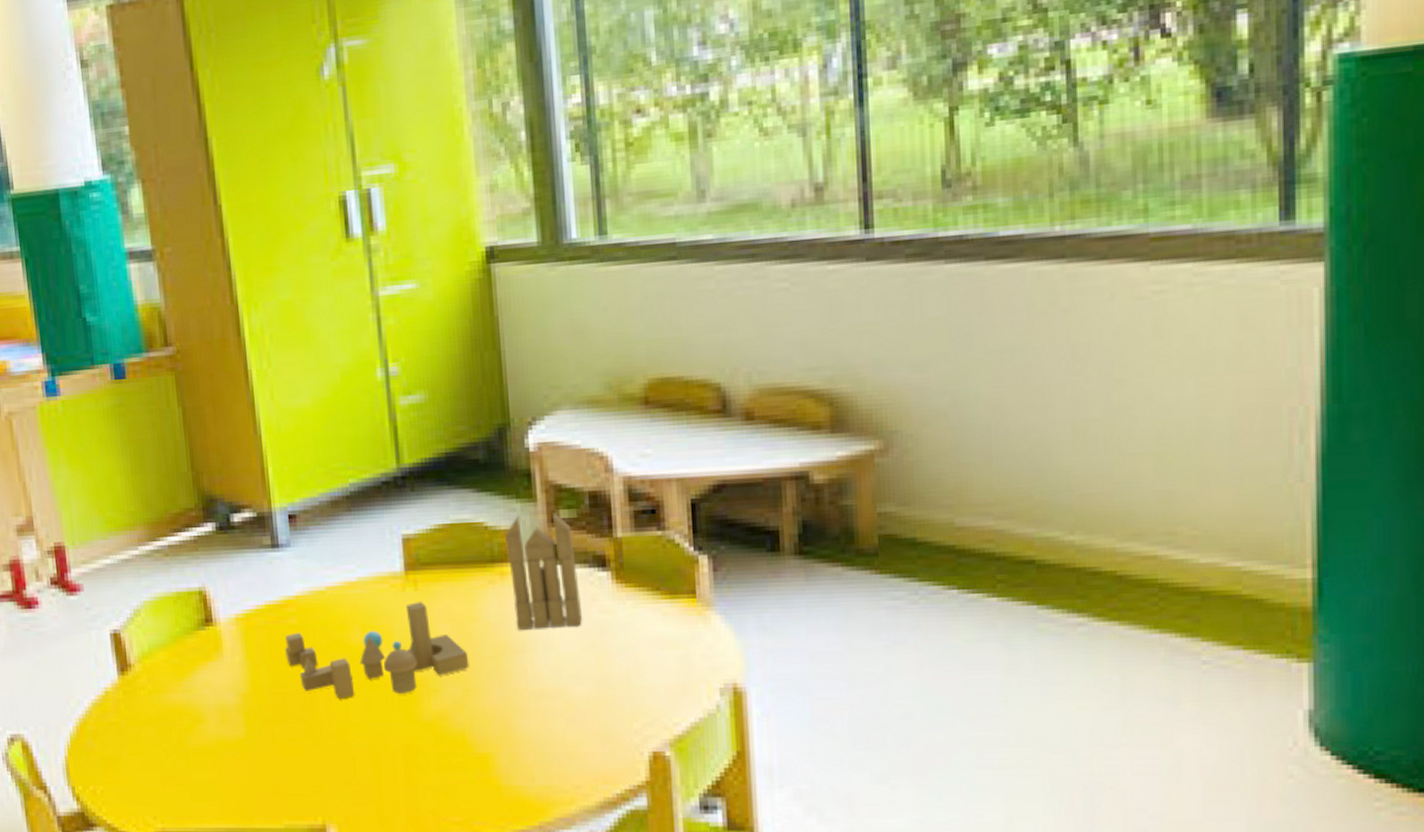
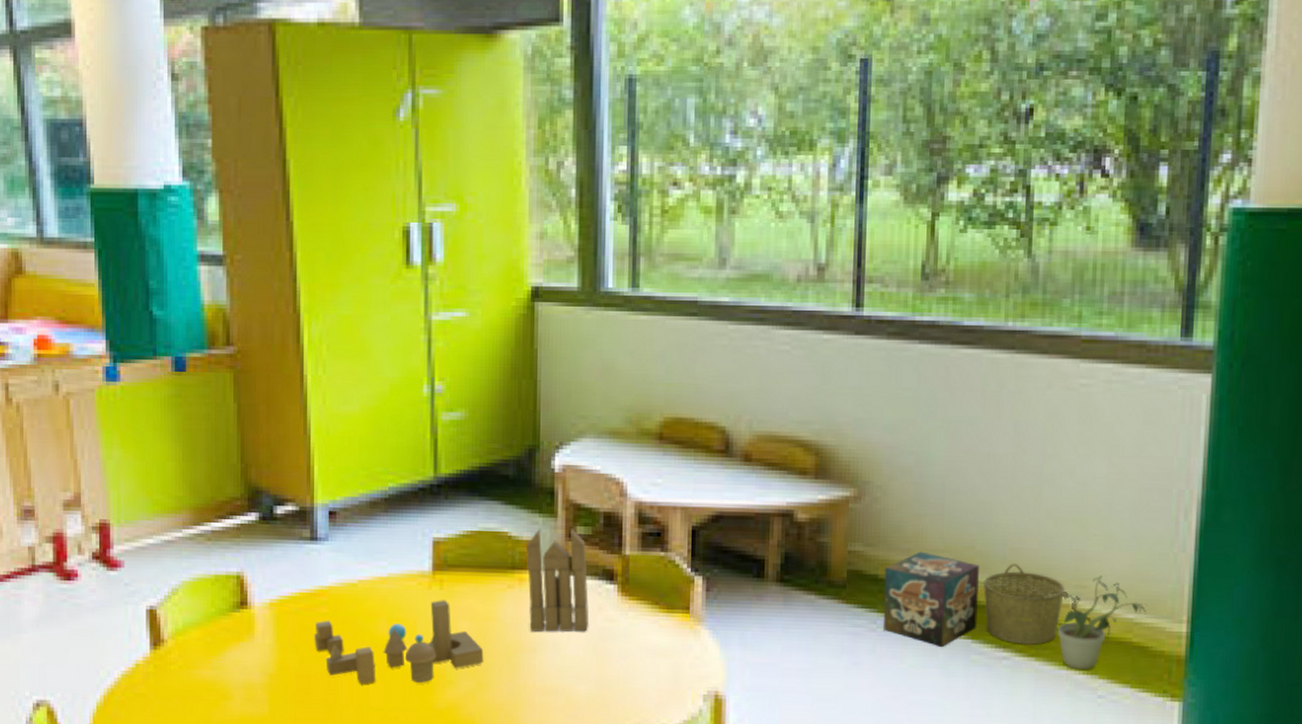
toy box: none [923,506,1043,616] -> present [883,551,980,647]
basket: none [1047,512,1150,608] -> present [984,563,1064,646]
potted plant: none [1145,518,1257,633] -> present [1058,576,1146,670]

